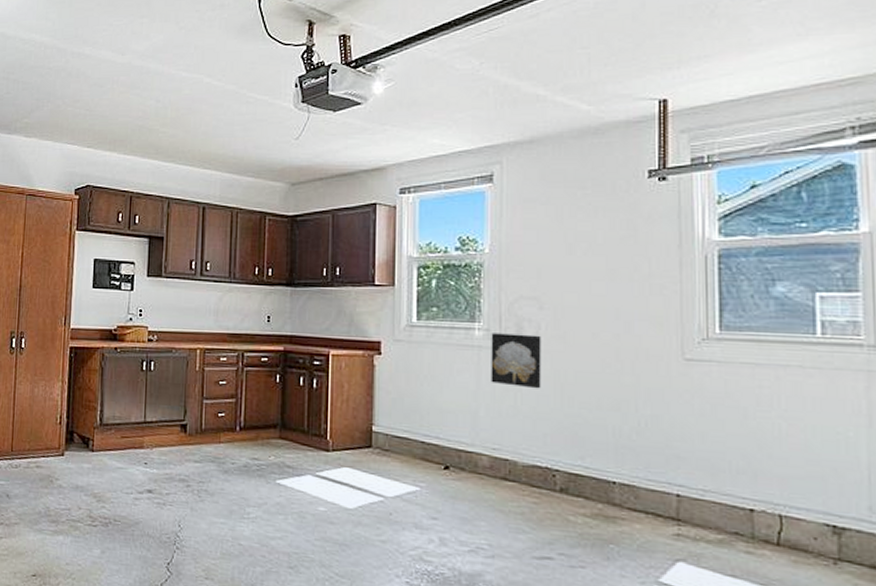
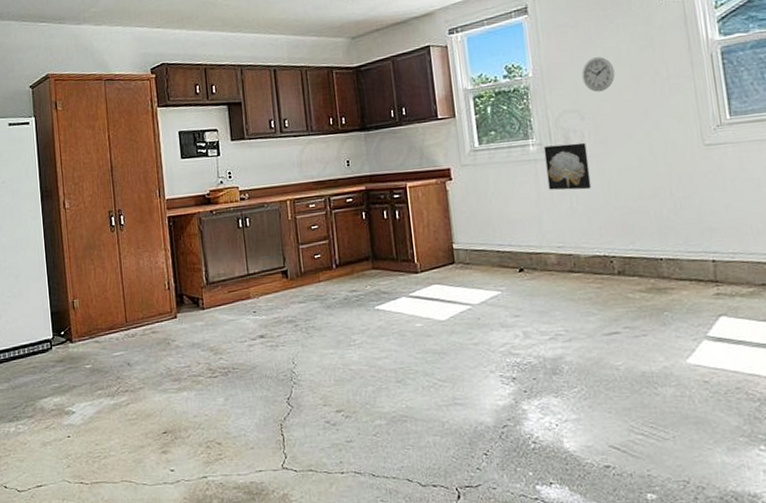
wall clock: none [547,241,586,281] -> present [581,57,615,92]

